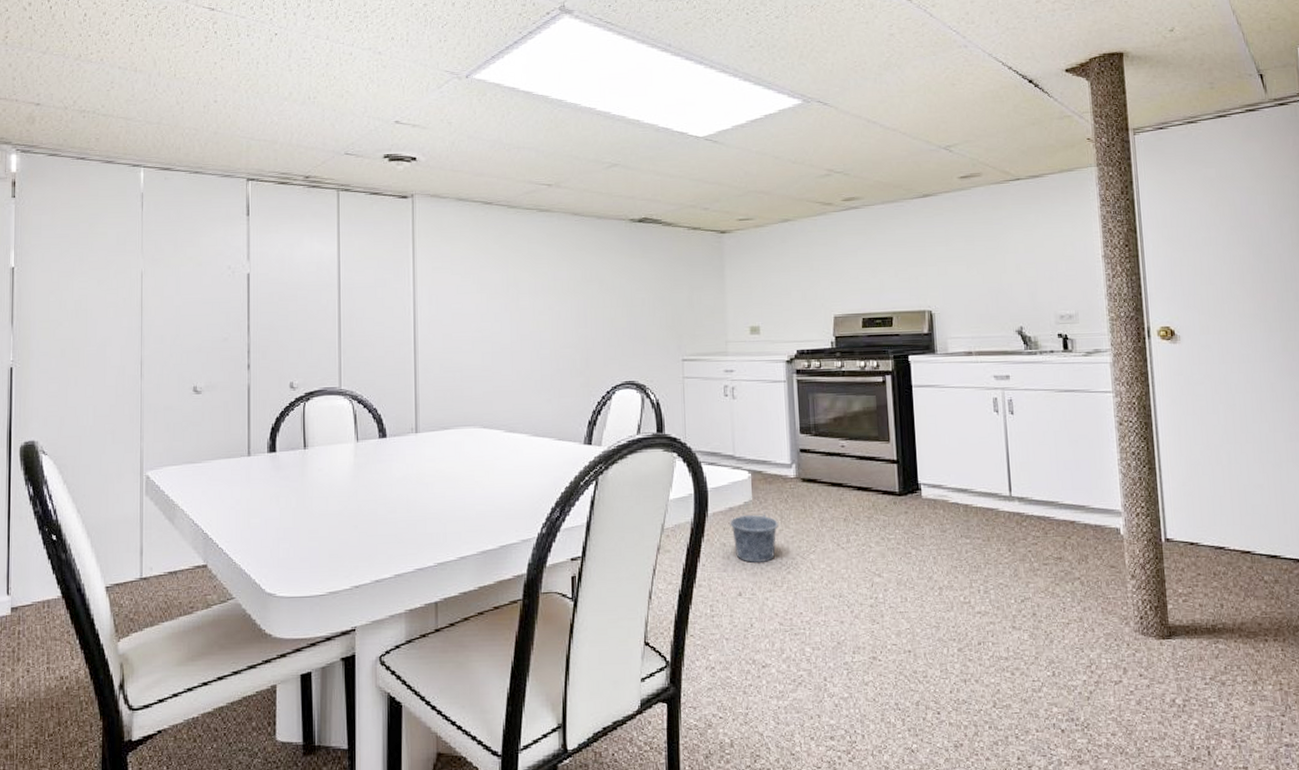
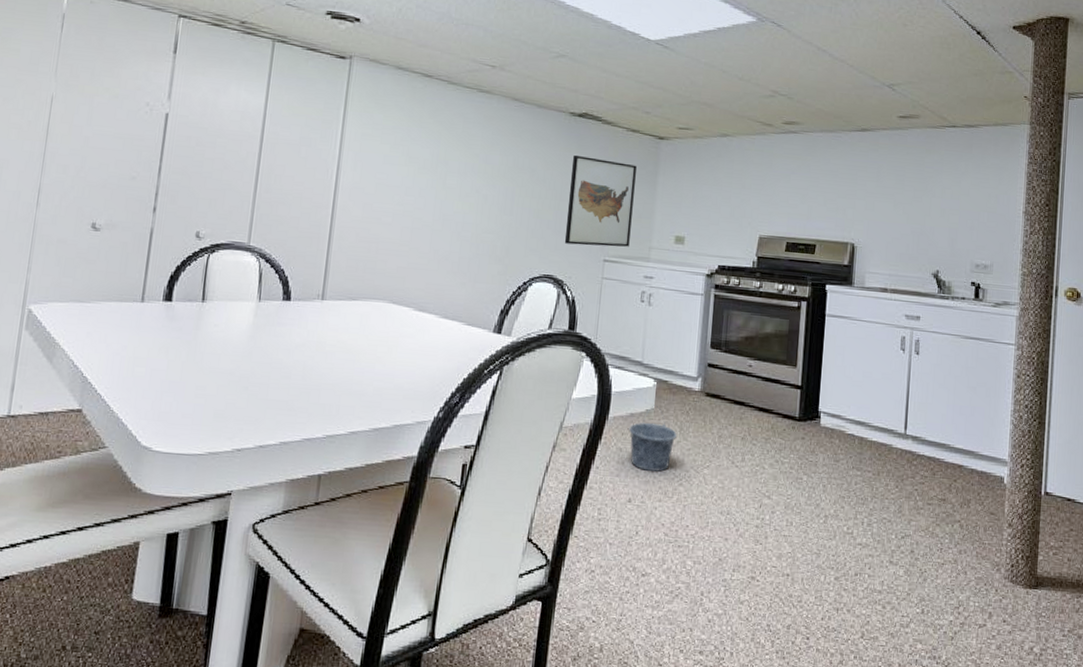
wall art: none [639,260,706,348] -> present [564,156,637,247]

